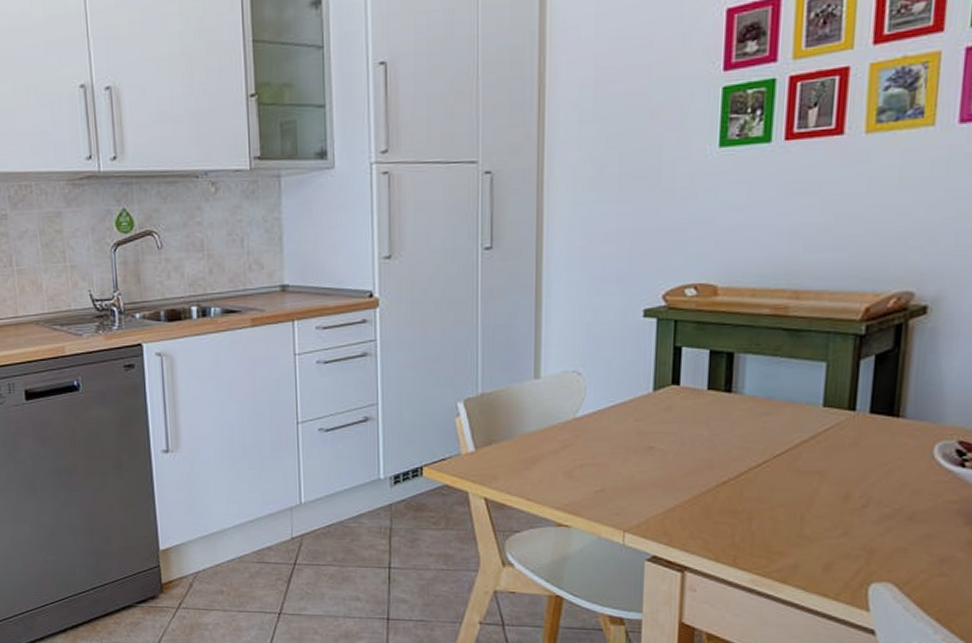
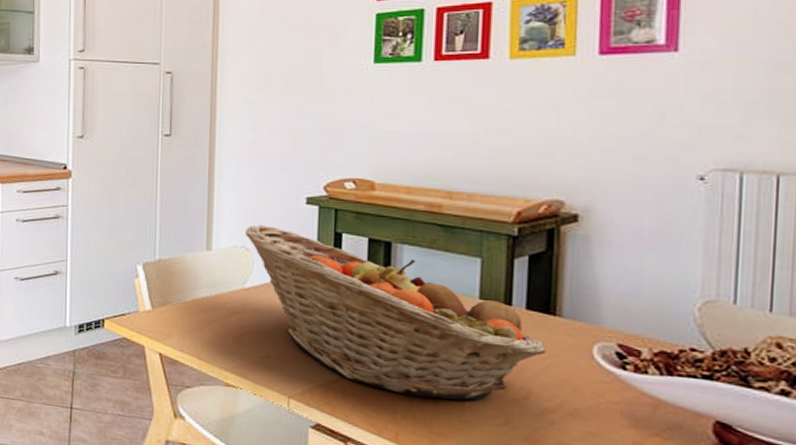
fruit basket: none [577,344,888,517] -> present [245,224,547,401]

